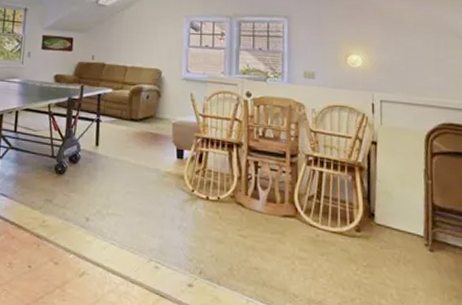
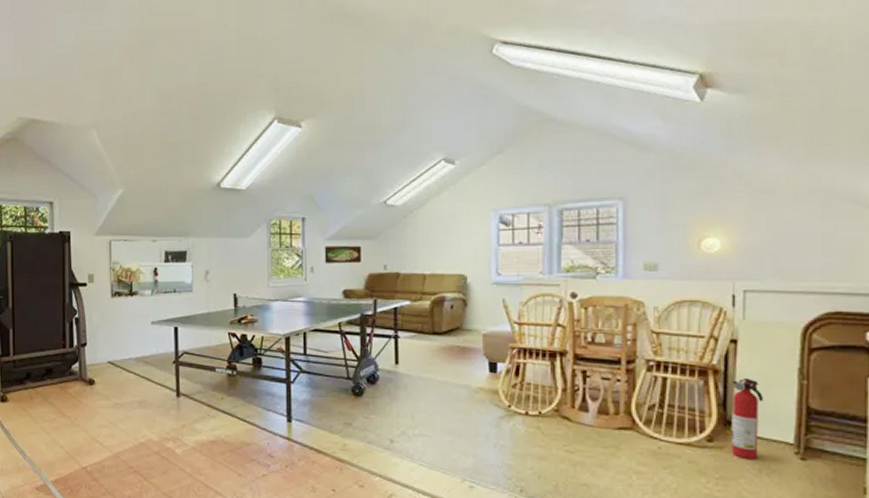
fire extinguisher: none [374,176,399,250] -> present [732,379,763,460]

